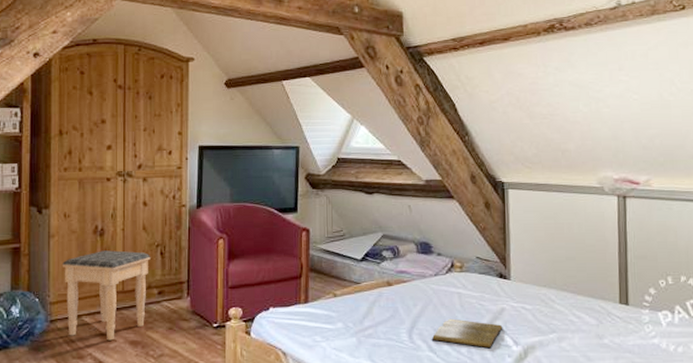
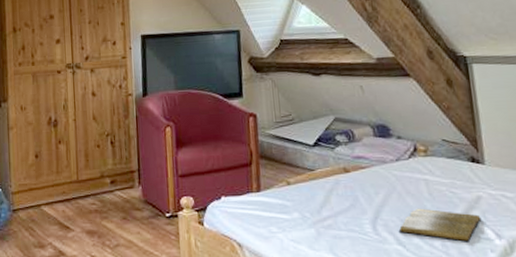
footstool: present [61,250,151,341] -> none [21,141,102,230]

